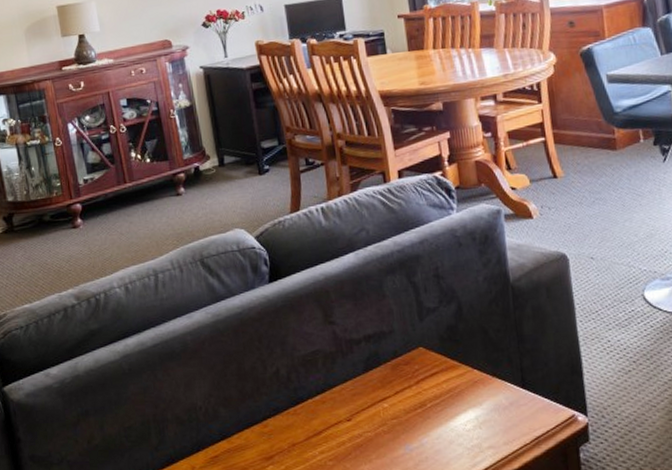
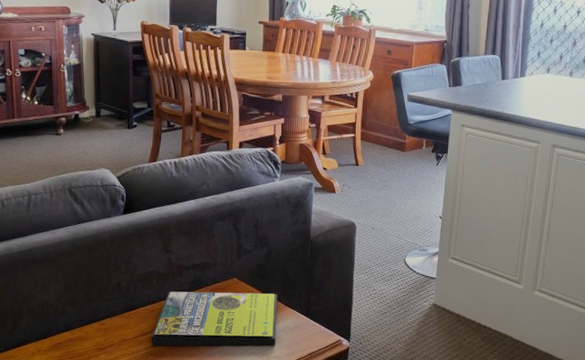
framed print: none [327,362,489,448] -> present [151,291,278,347]

